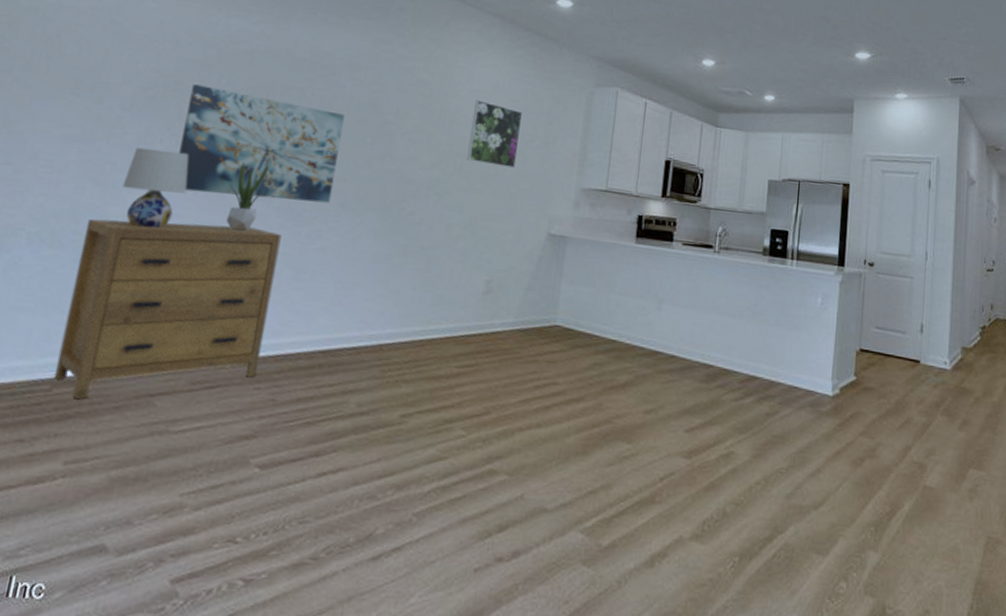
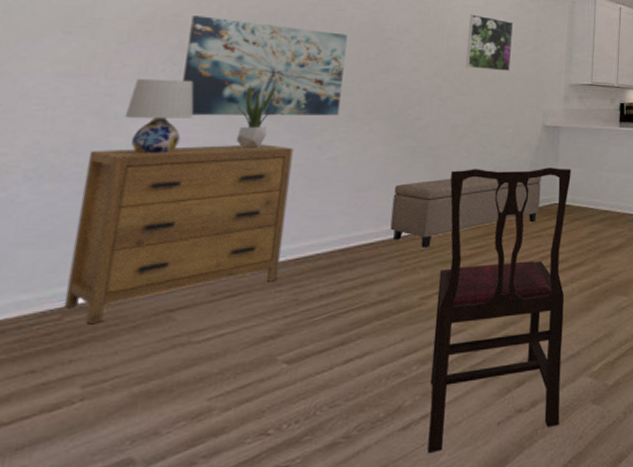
ottoman: none [374,283,542,360] -> present [390,176,542,248]
dining chair: none [397,275,577,591] -> present [427,168,571,453]

